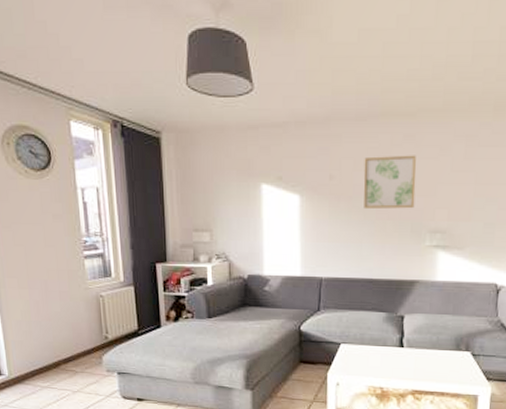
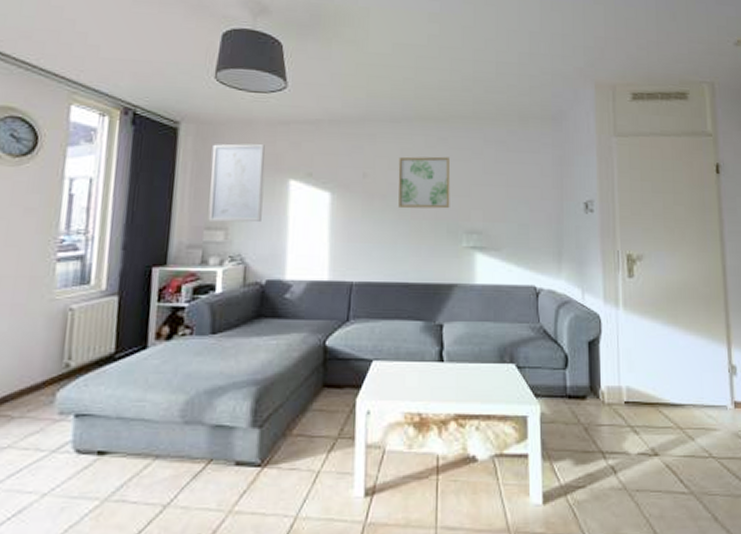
wall art: none [192,150,240,225] -> present [208,143,265,223]

